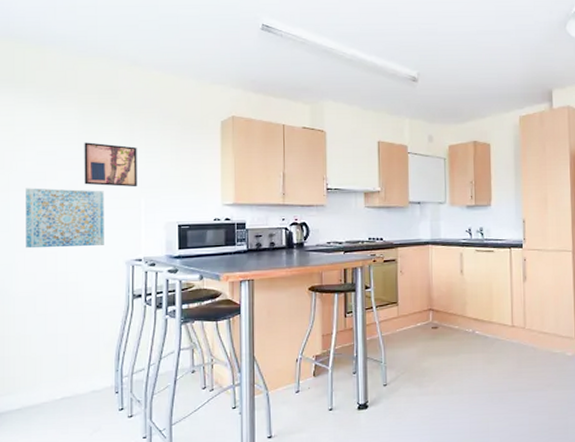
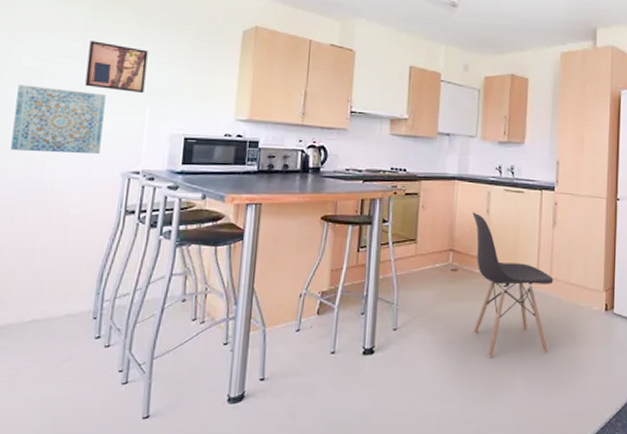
chair: none [447,273,528,405] -> present [472,212,554,357]

